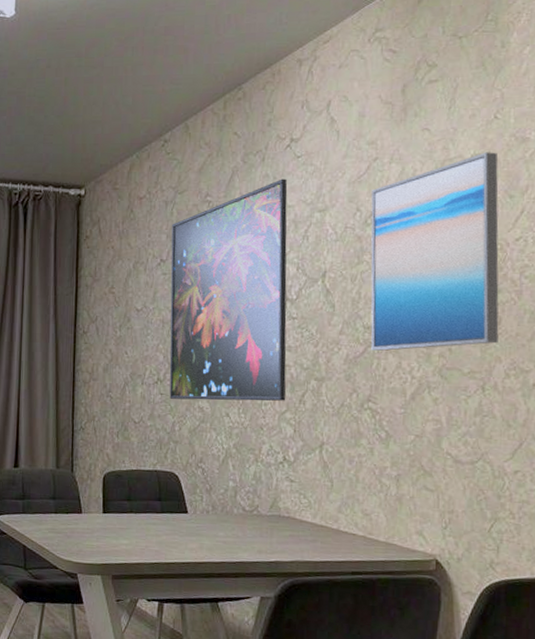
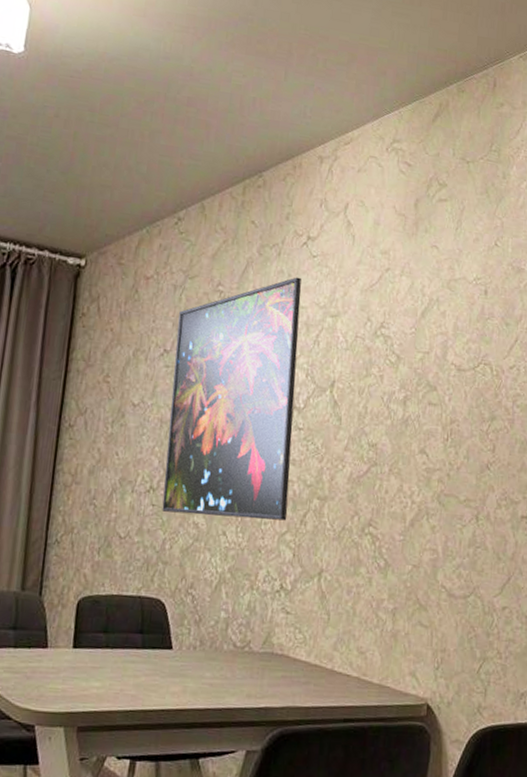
wall art: present [371,152,499,351] -> none [374,277,497,472]

